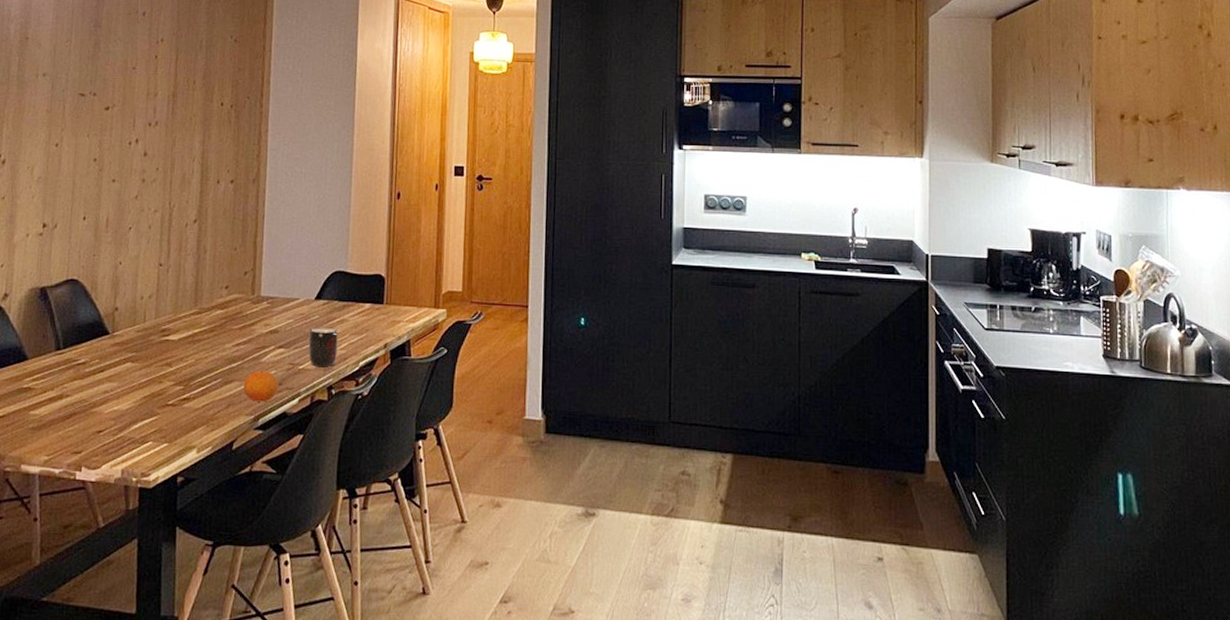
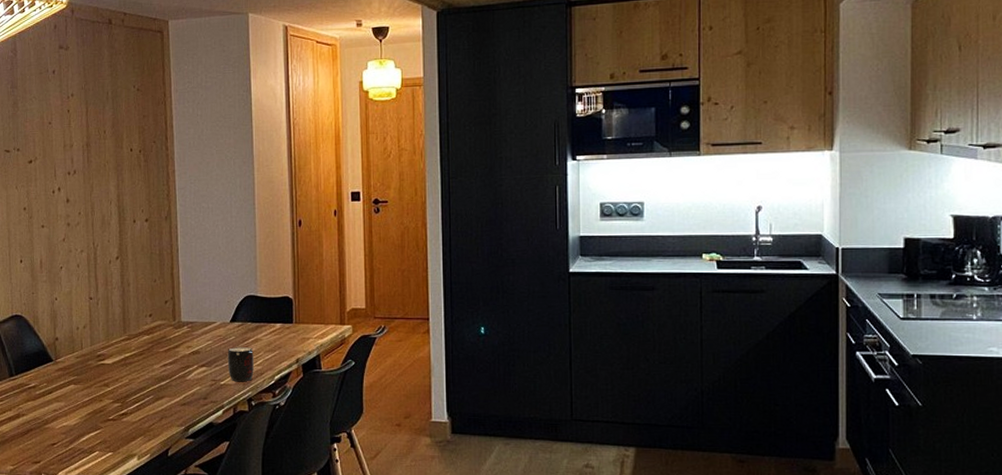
fruit: present [243,370,279,402] -> none [172,387,204,414]

